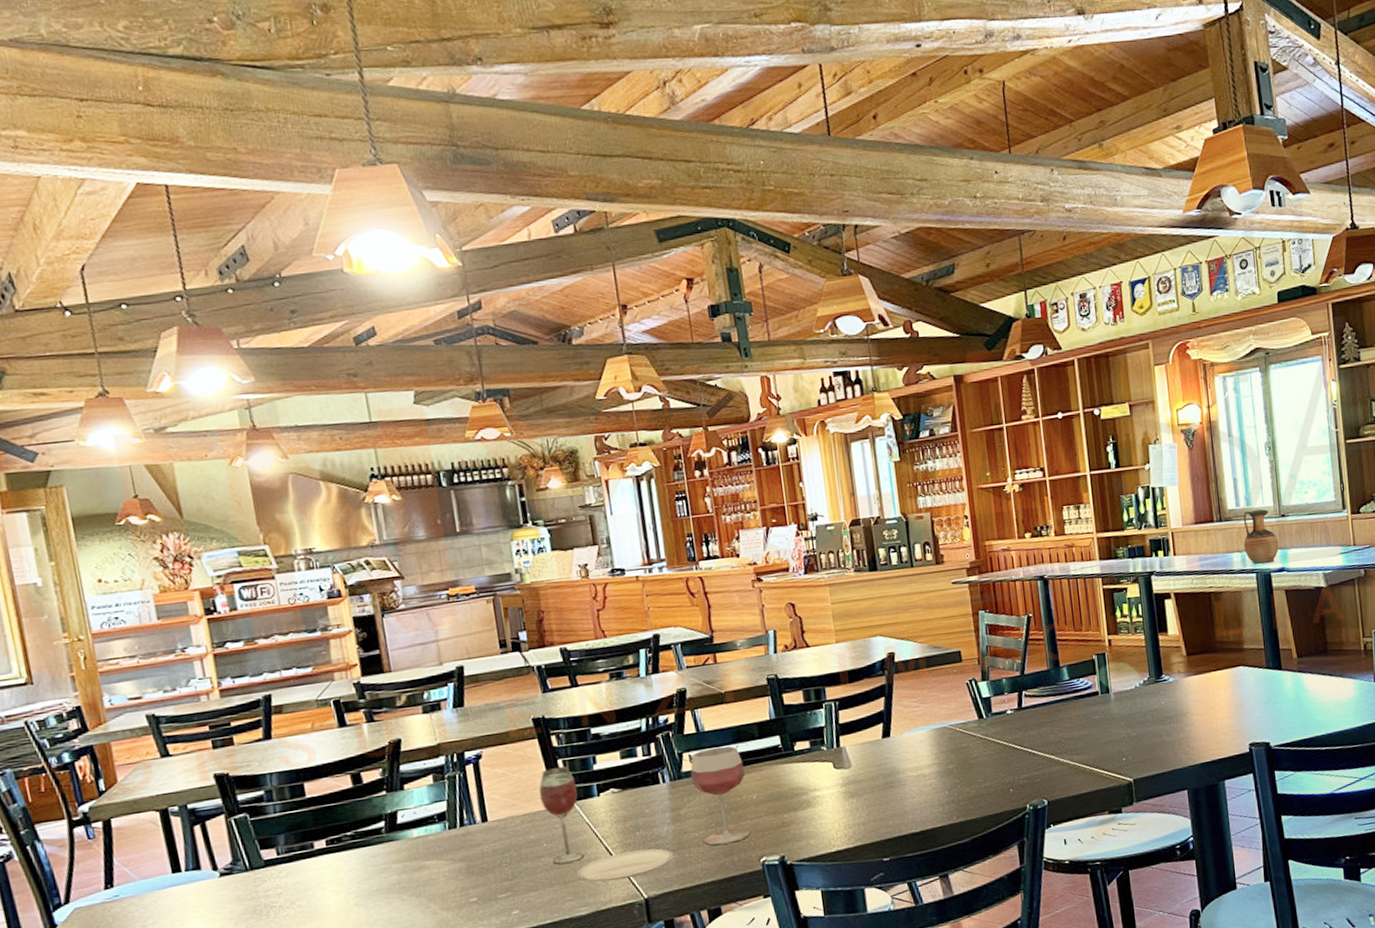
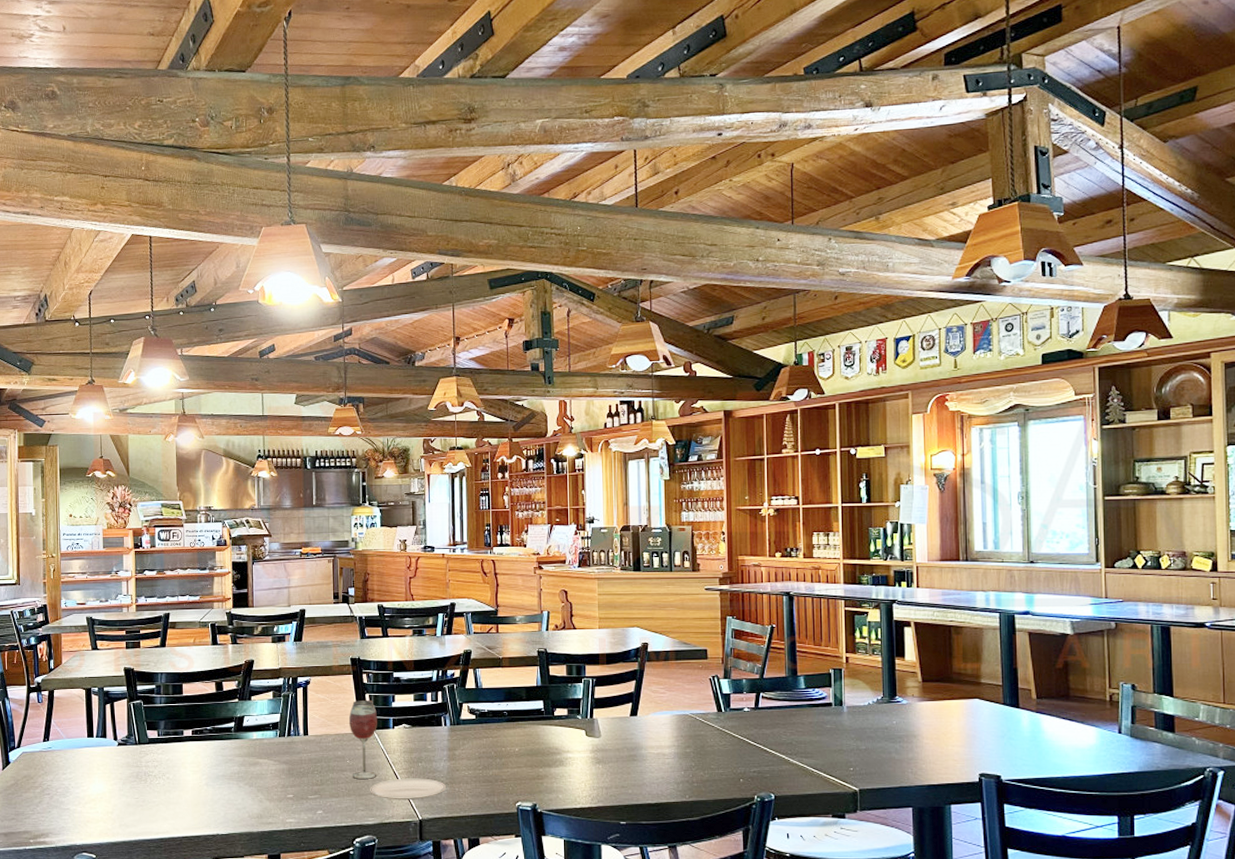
wineglass: present [690,746,751,846] -> none [467,703,511,785]
ceramic jug: present [1243,509,1279,564] -> none [989,554,1026,605]

